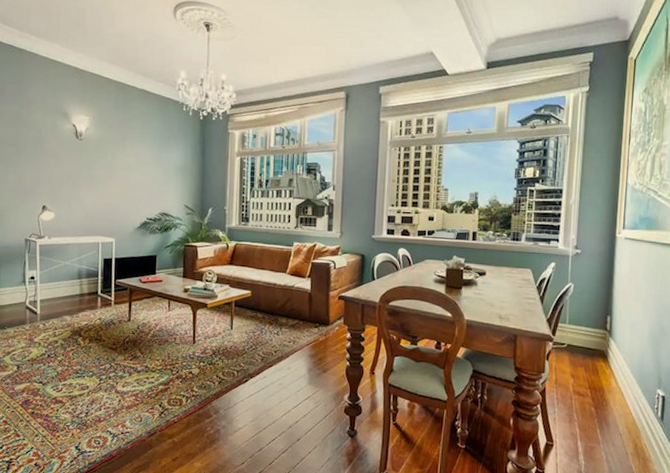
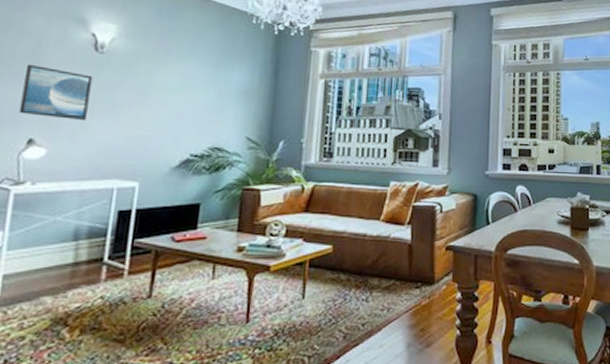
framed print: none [34,149,77,192] -> present [19,64,93,120]

